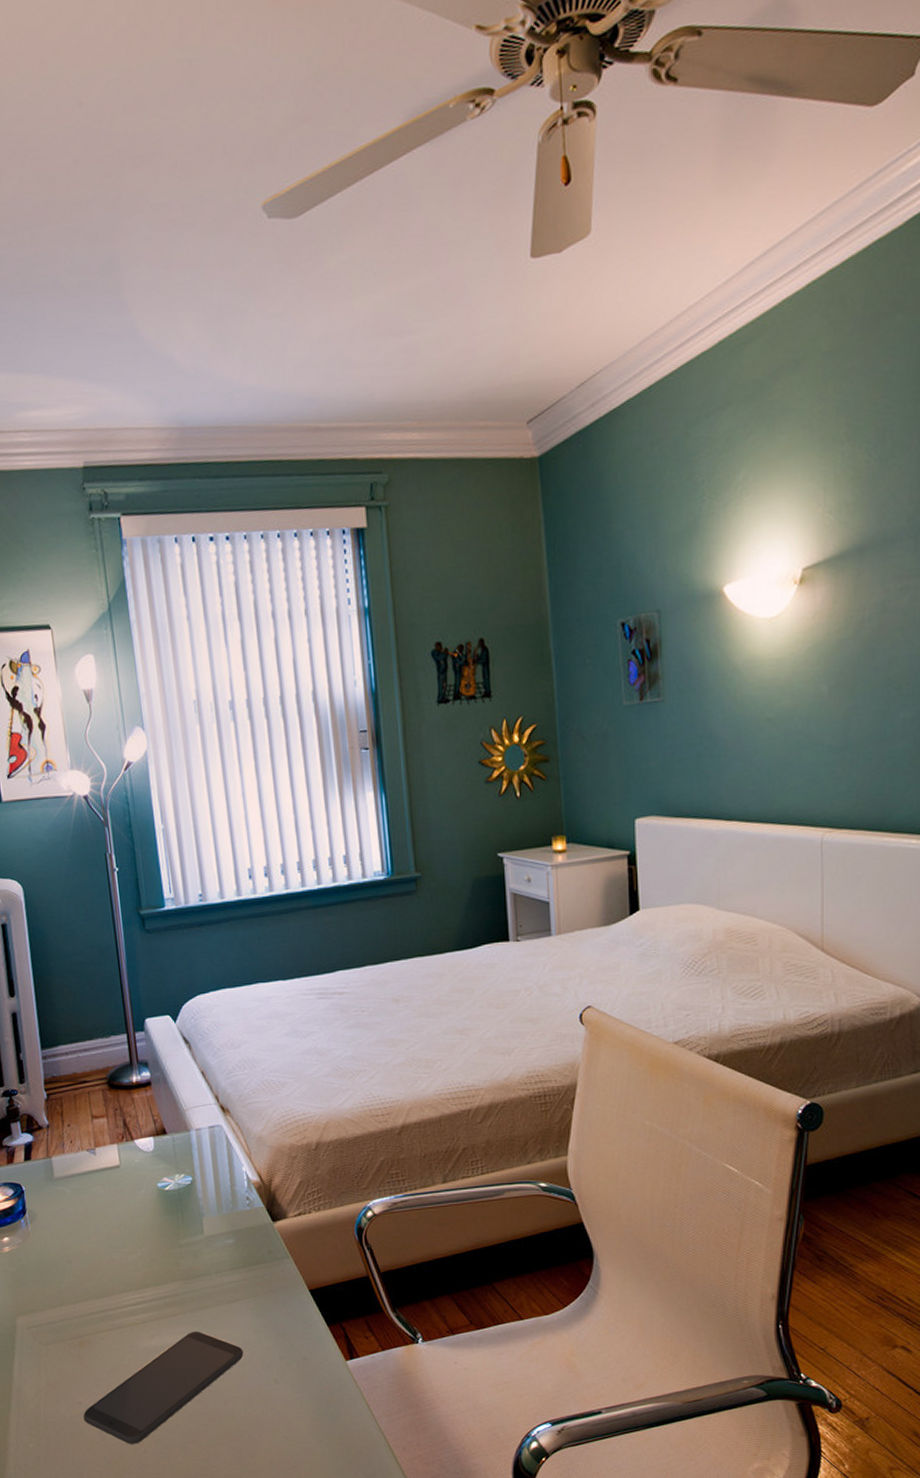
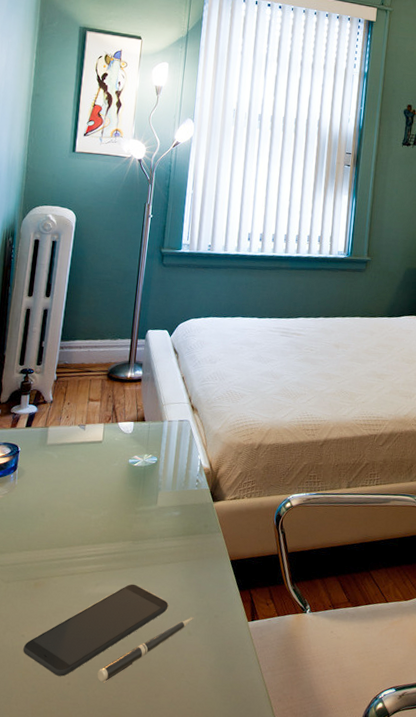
pen: none [176,1362,277,1447] -> present [97,617,193,683]

